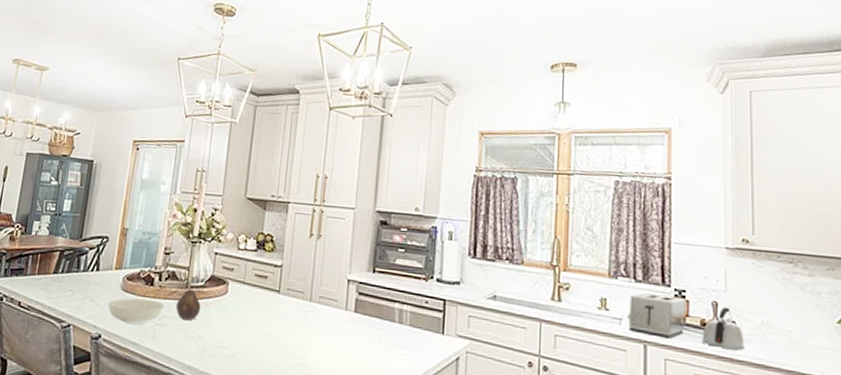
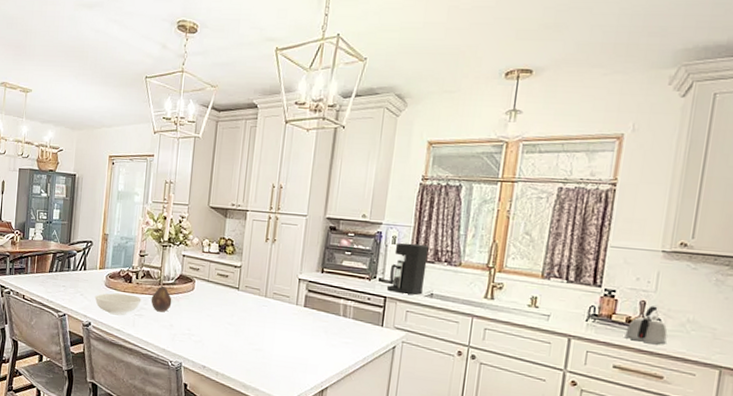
coffee maker: none [445,238,488,298] -> present [386,242,429,296]
toaster: present [628,293,686,339] -> none [555,292,614,334]

